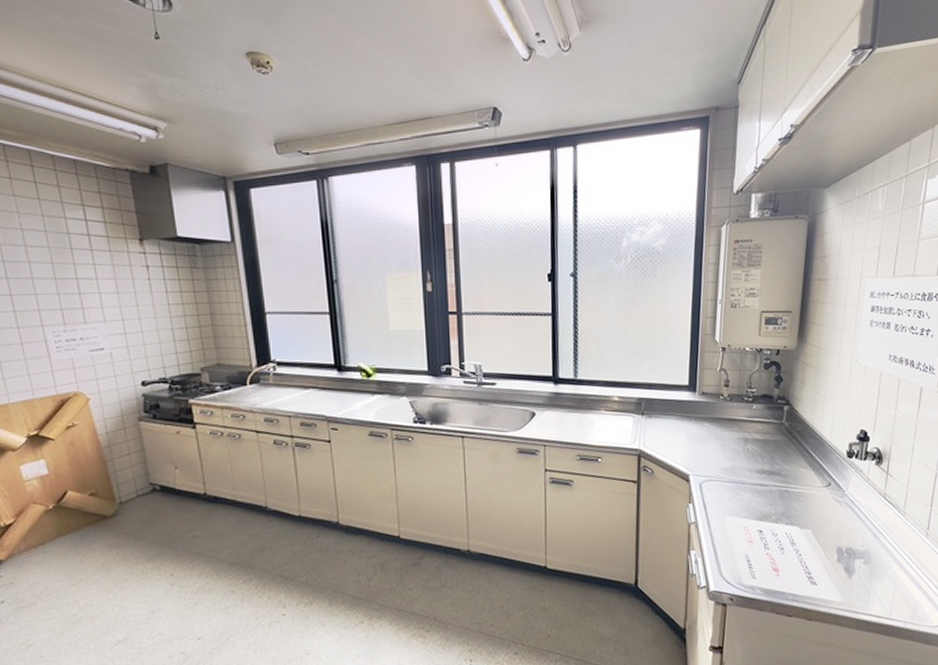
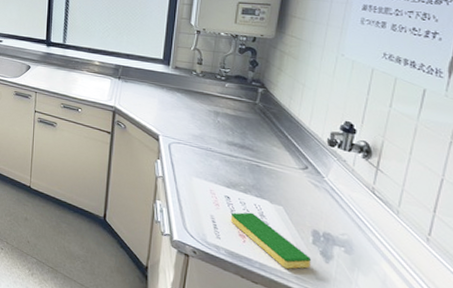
dish sponge: none [764,542,837,593] -> present [230,212,311,269]

